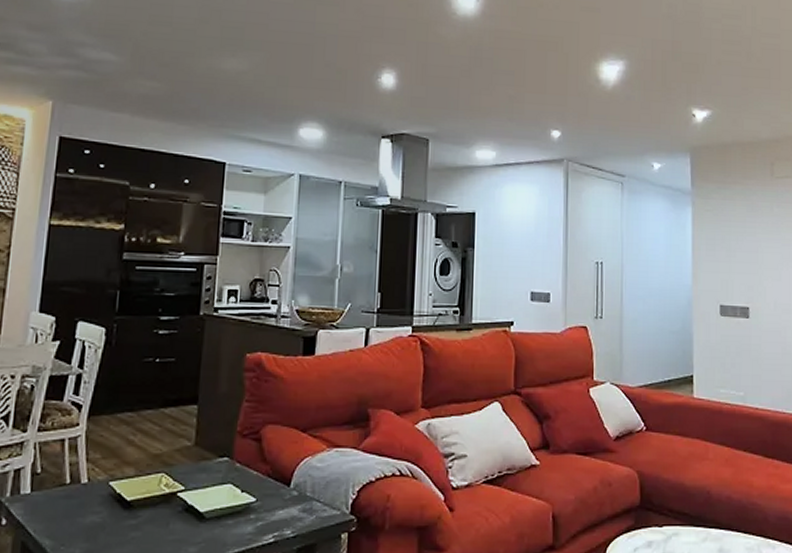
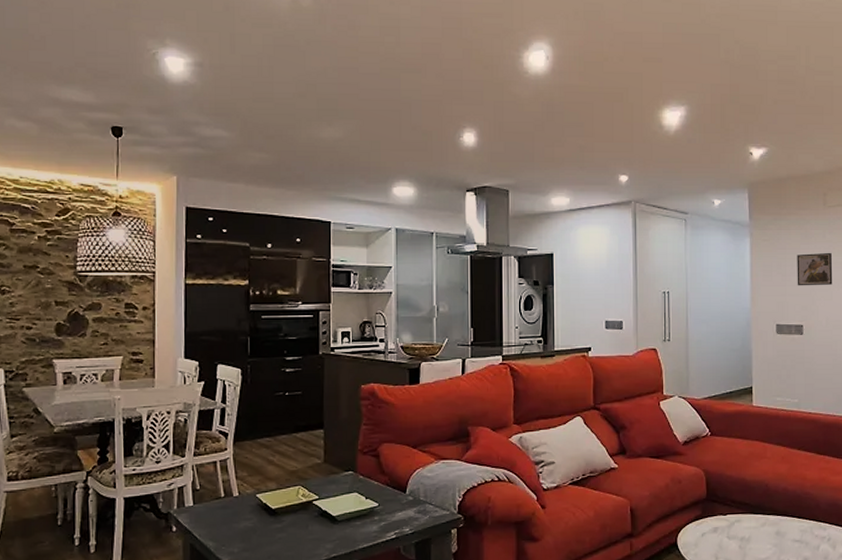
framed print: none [742,227,781,264] -> present [797,252,833,286]

